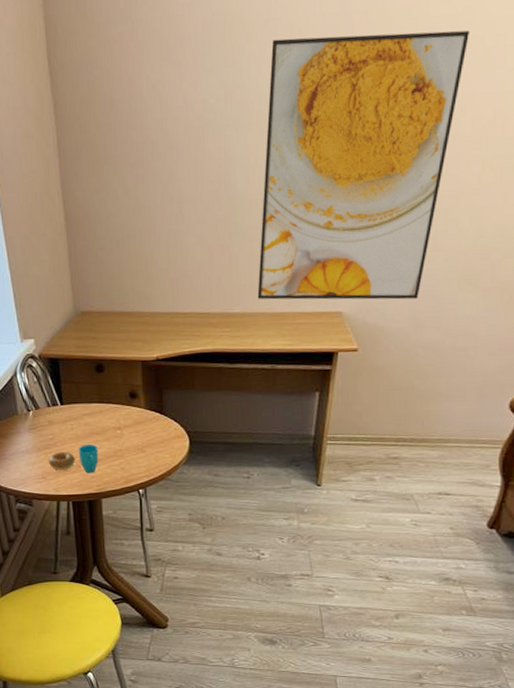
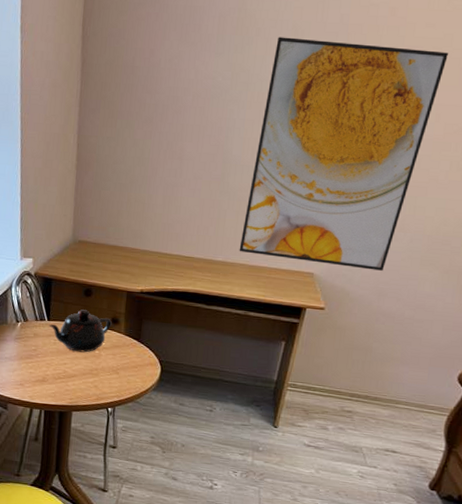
cup: present [48,444,99,474] -> none [28,359,76,387]
teapot: none [63,387,130,435] -> present [49,309,112,353]

